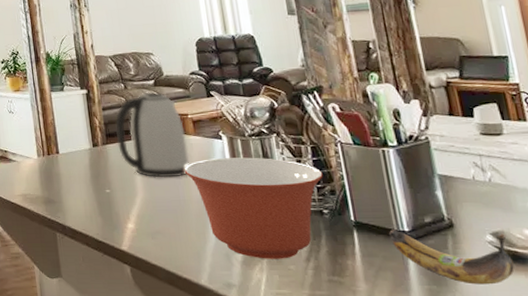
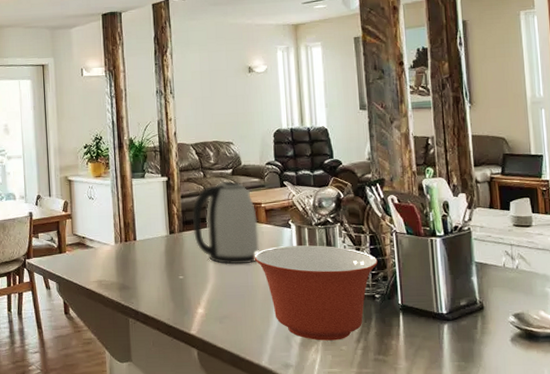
banana: present [388,229,515,285] -> none [429,312,529,360]

